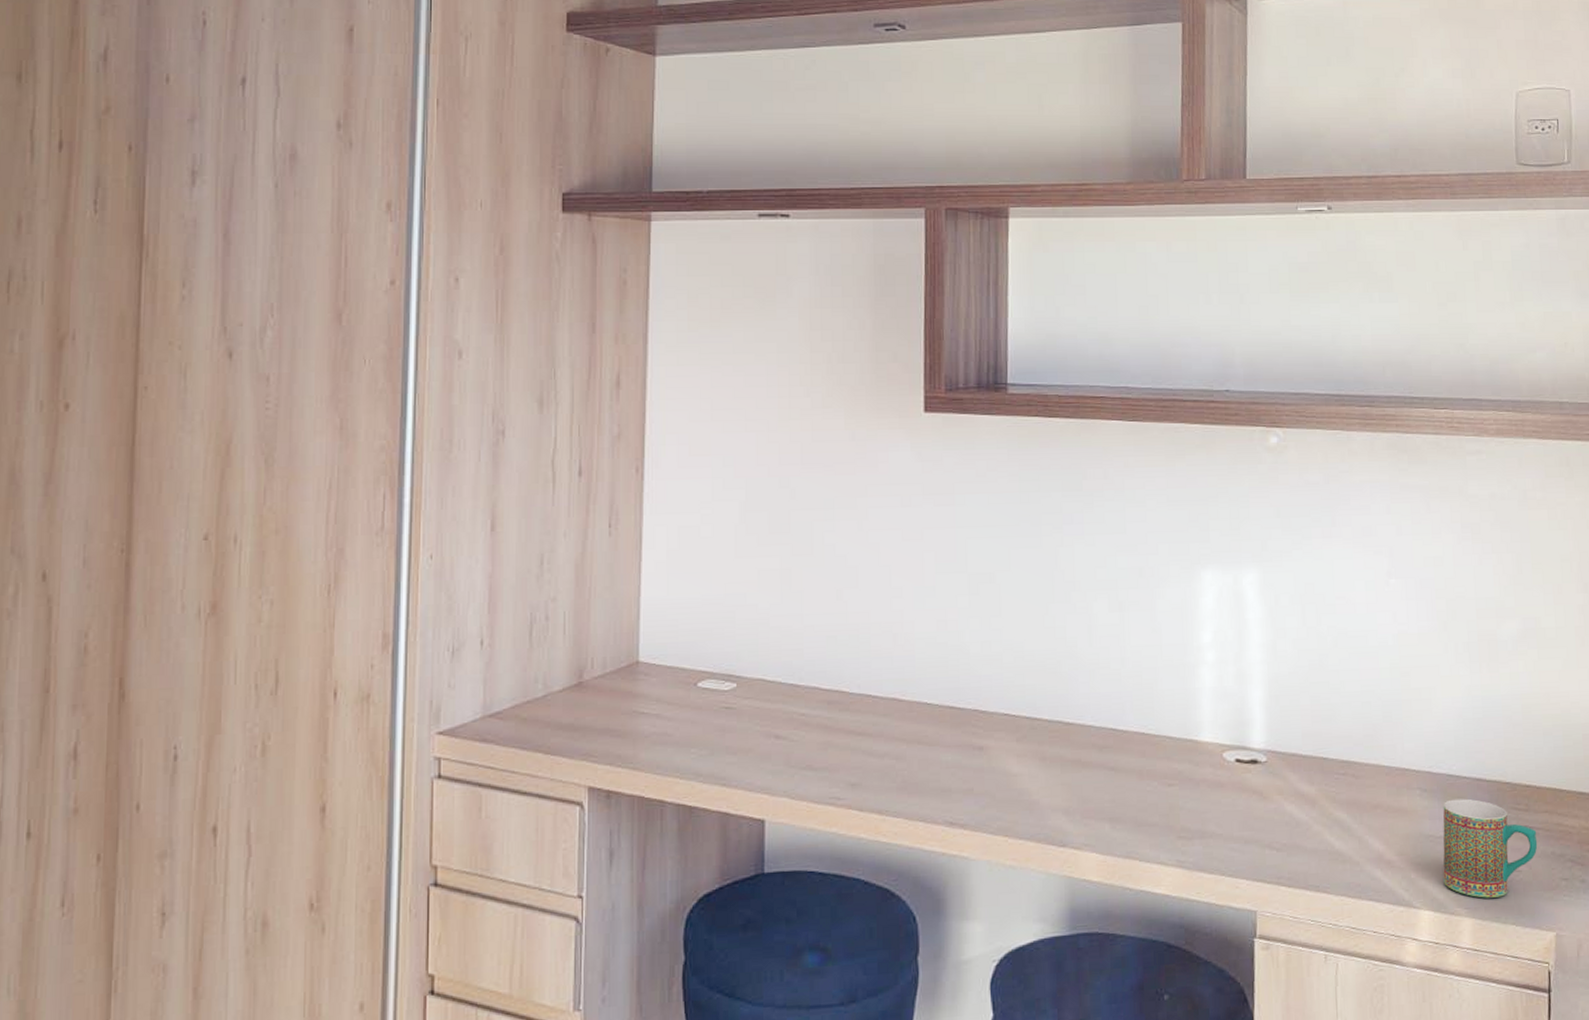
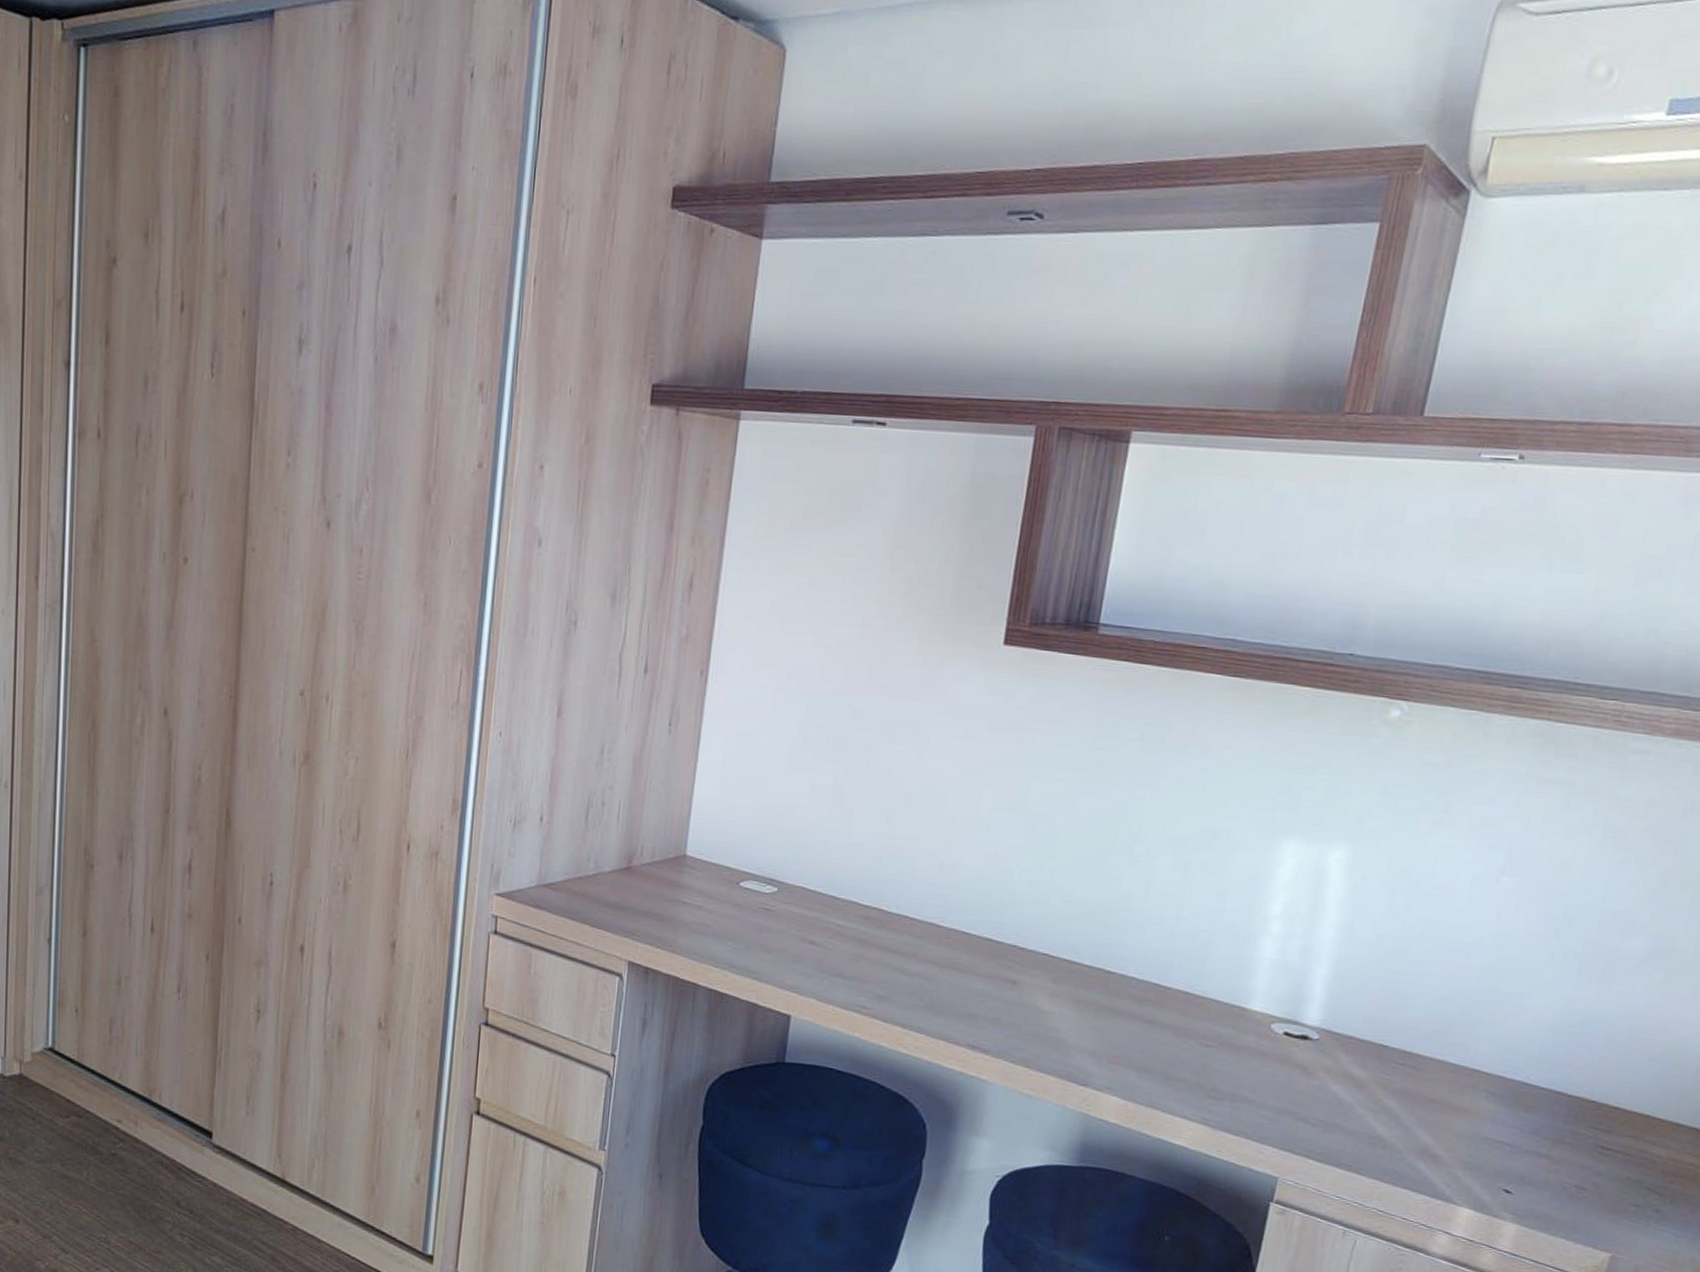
mug: present [1443,798,1538,898] -> none [1493,1107,1615,1210]

